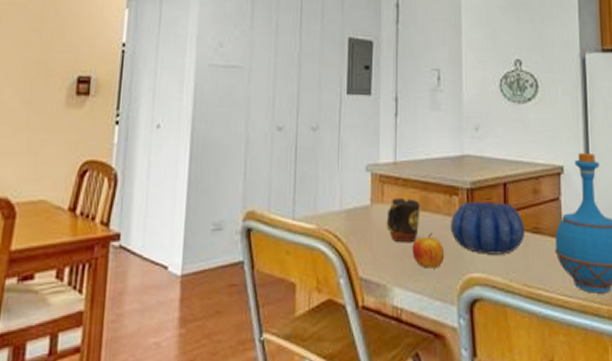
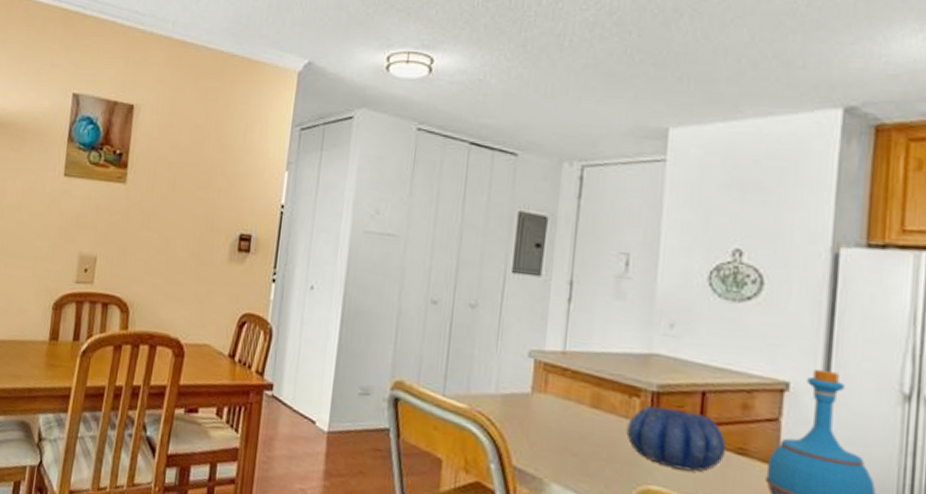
mug: present [386,198,421,243] -> none [547,390,592,441]
apple: present [412,233,445,268] -> none [576,433,617,472]

